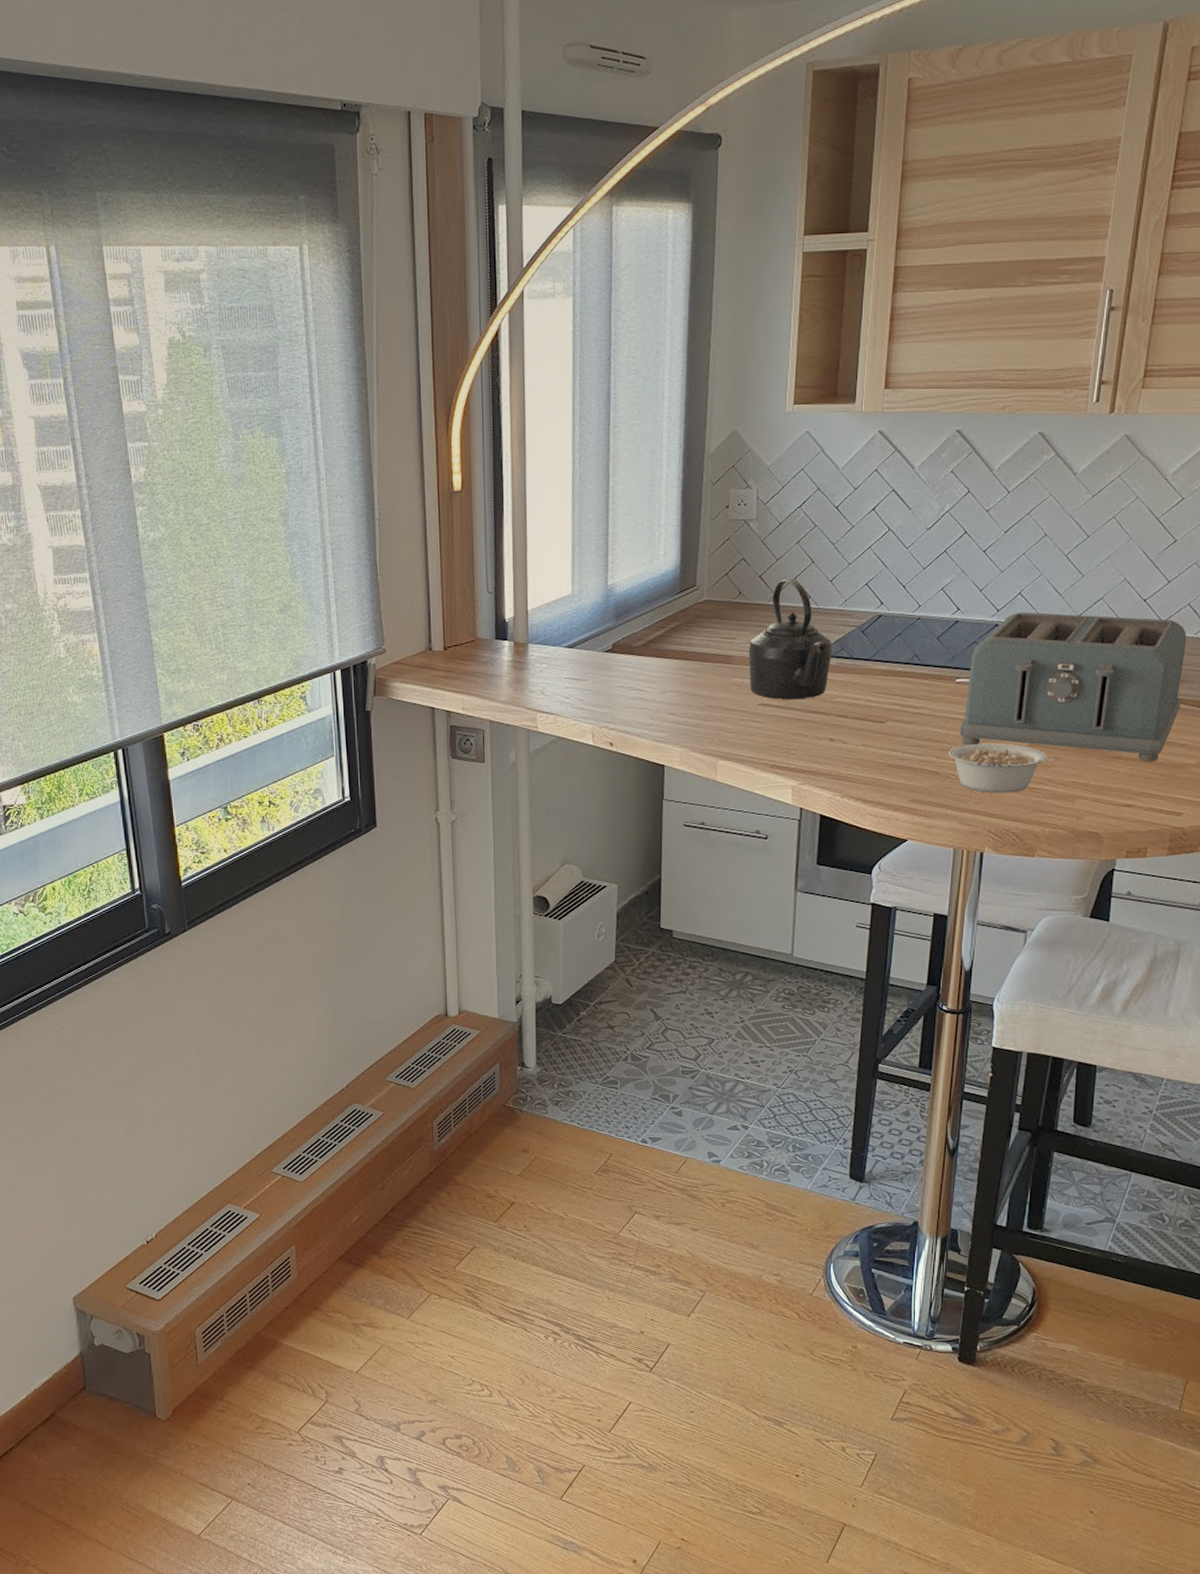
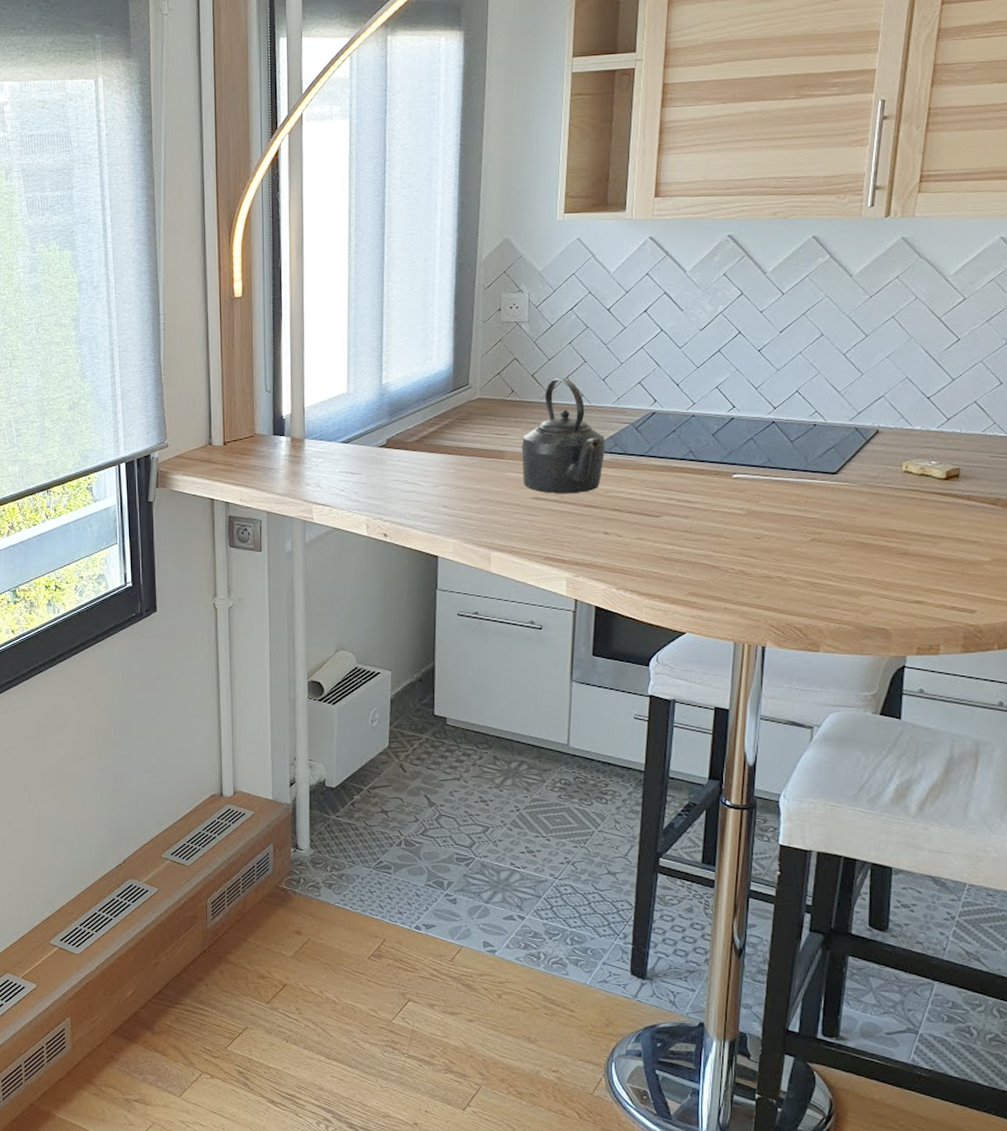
legume: present [948,743,1060,794] -> none [726,538,844,588]
toaster: present [960,612,1187,762] -> none [738,409,975,559]

